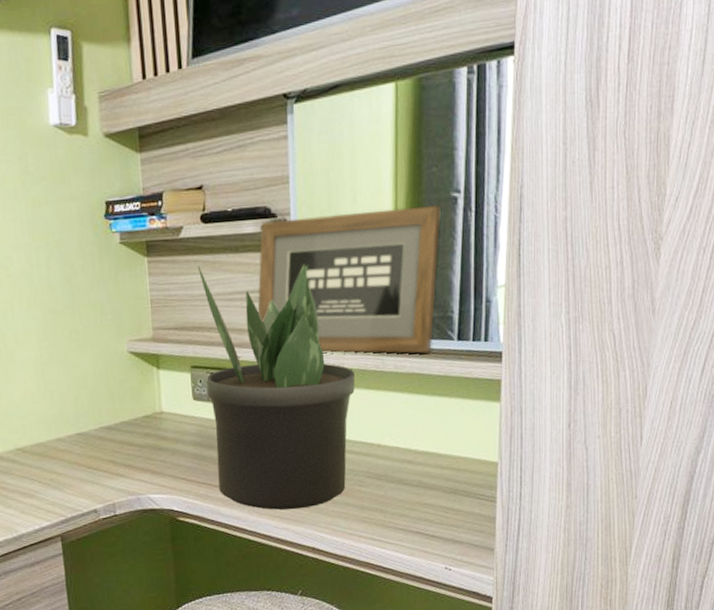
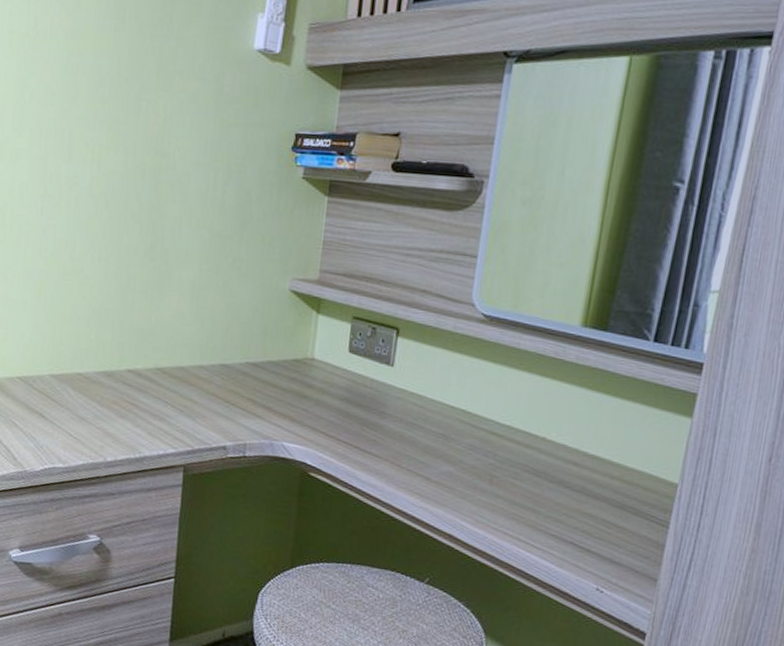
planter: present [197,264,356,510] -> none [359,214,531,491]
picture frame: present [257,204,441,355] -> none [435,181,659,351]

